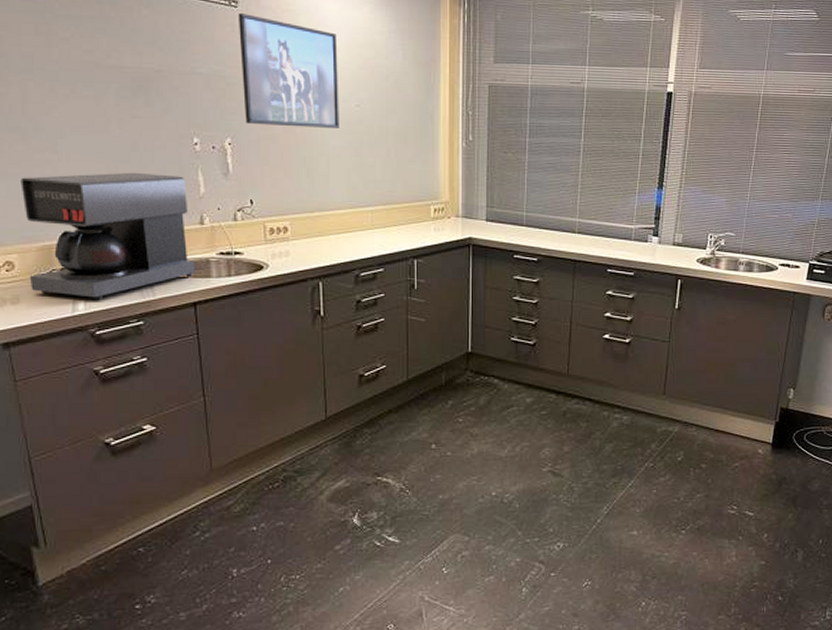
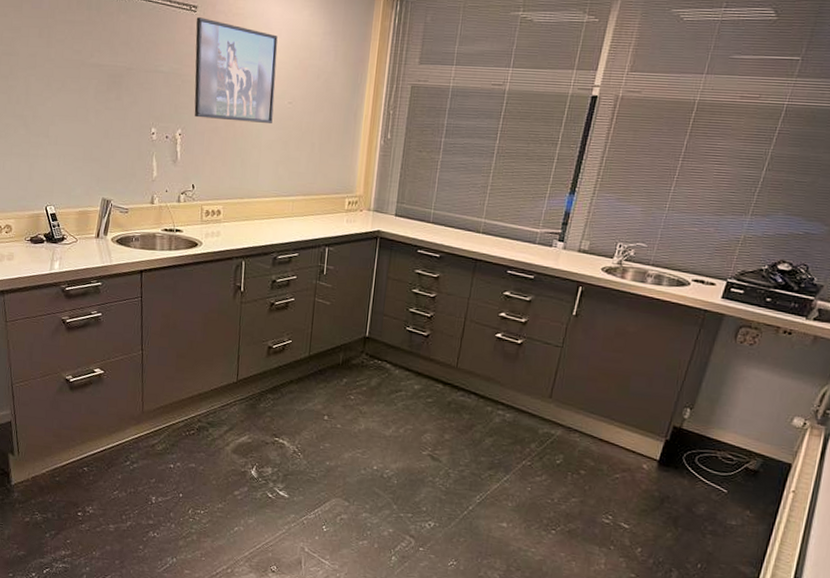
coffee maker: present [20,172,196,301] -> none [20,156,145,263]

